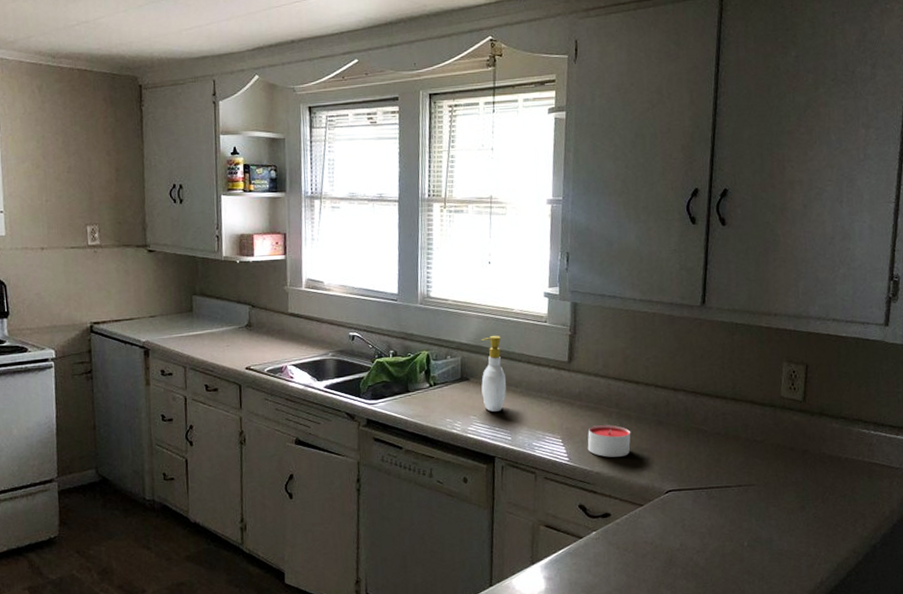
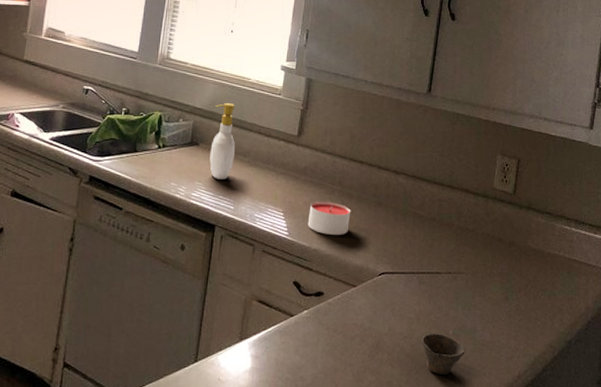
cup: none [715,545,763,586] -> present [421,333,465,375]

